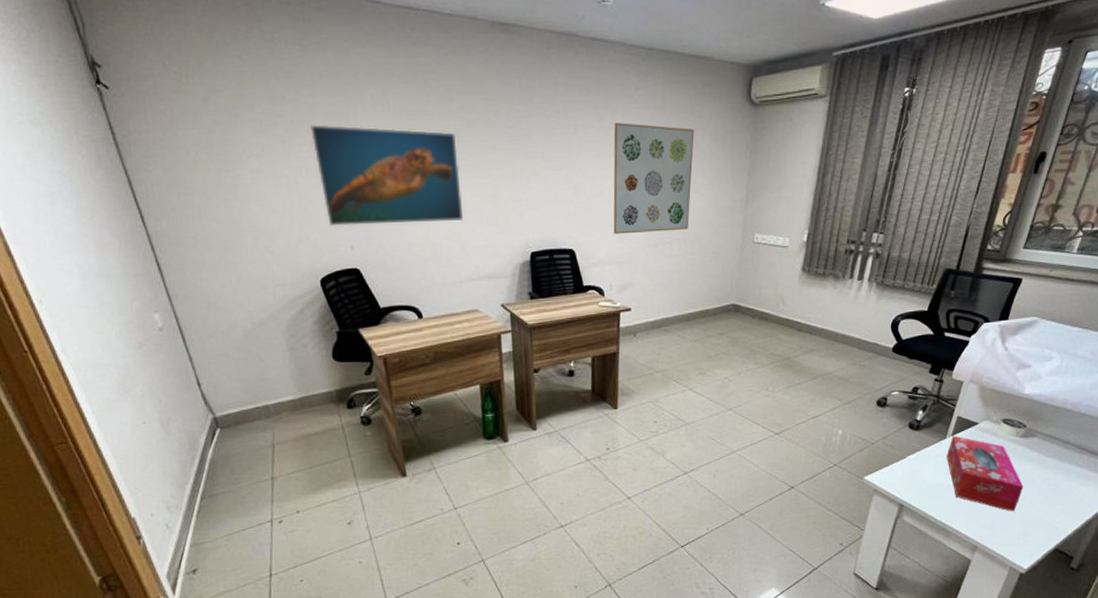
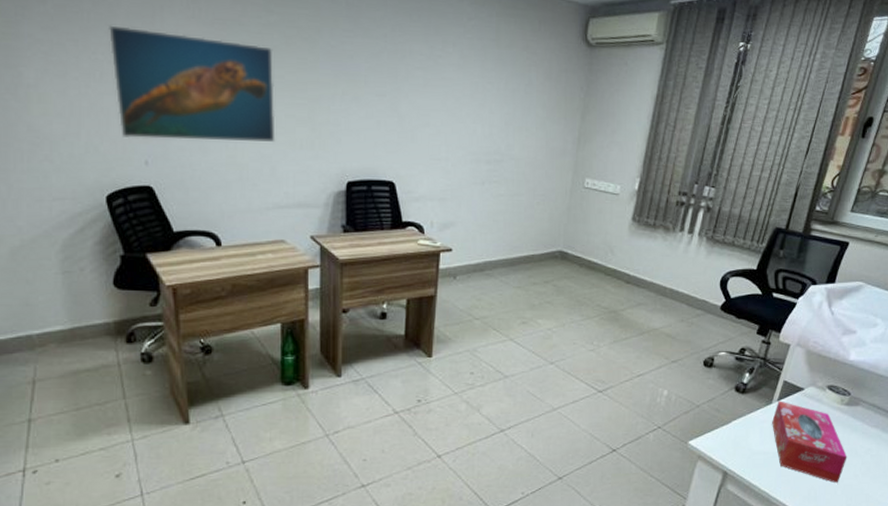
wall art: present [613,123,694,235] -> none [437,52,527,170]

